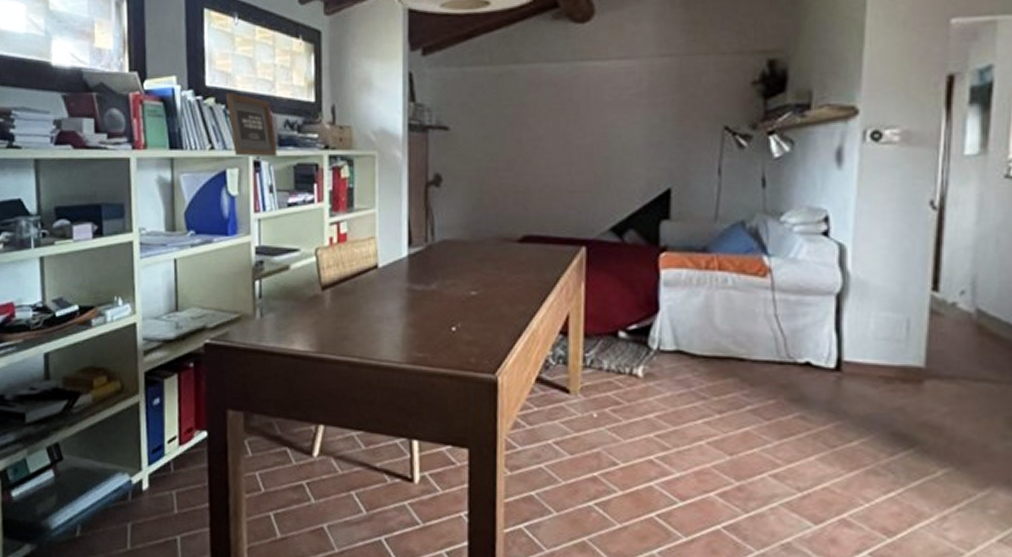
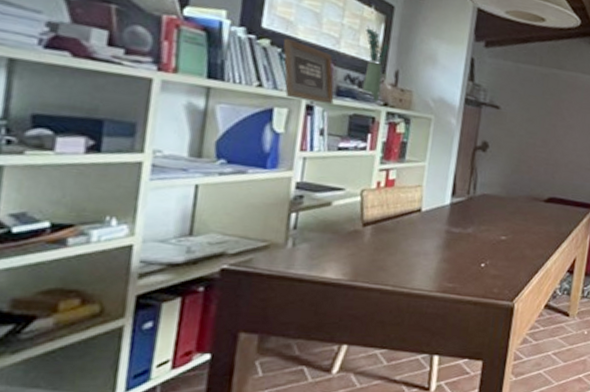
vase: none [297,59,323,158] -> present [362,25,390,112]

